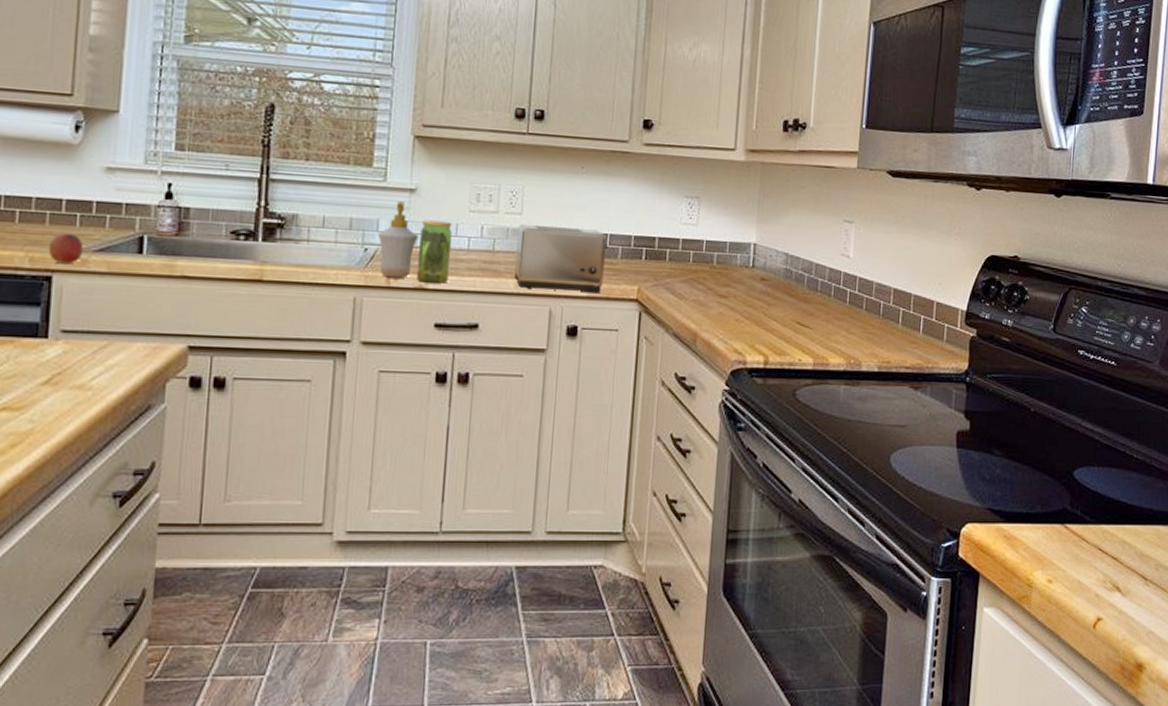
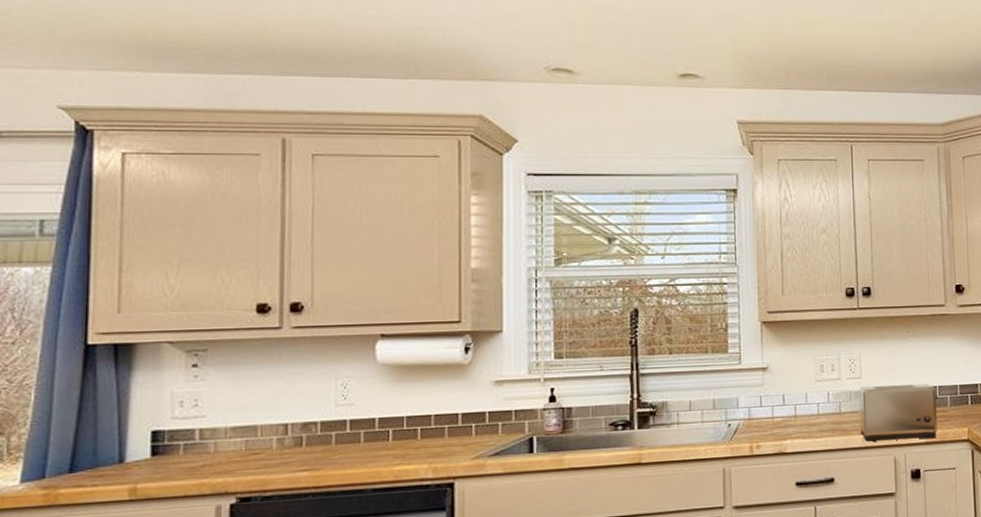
fruit: present [48,233,84,263] -> none [449,443,480,470]
soap bottle: present [378,201,419,278] -> none [738,379,774,447]
jar: present [415,220,453,283] -> none [775,392,805,448]

